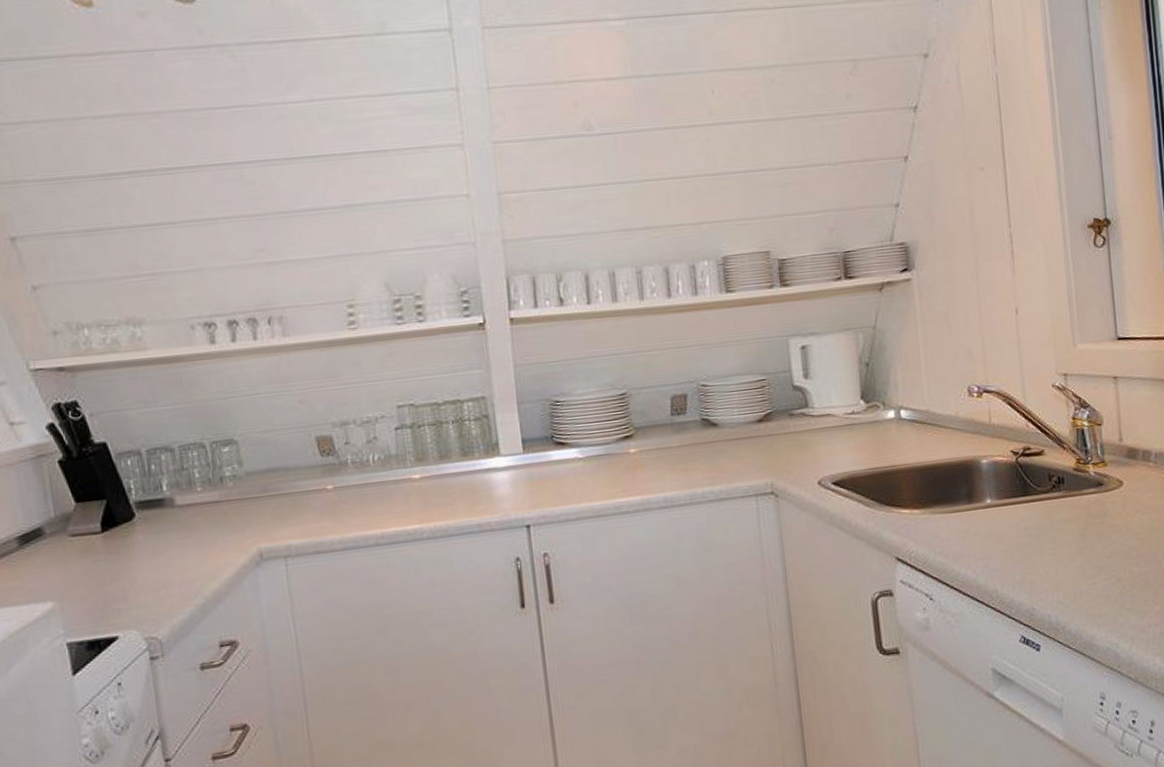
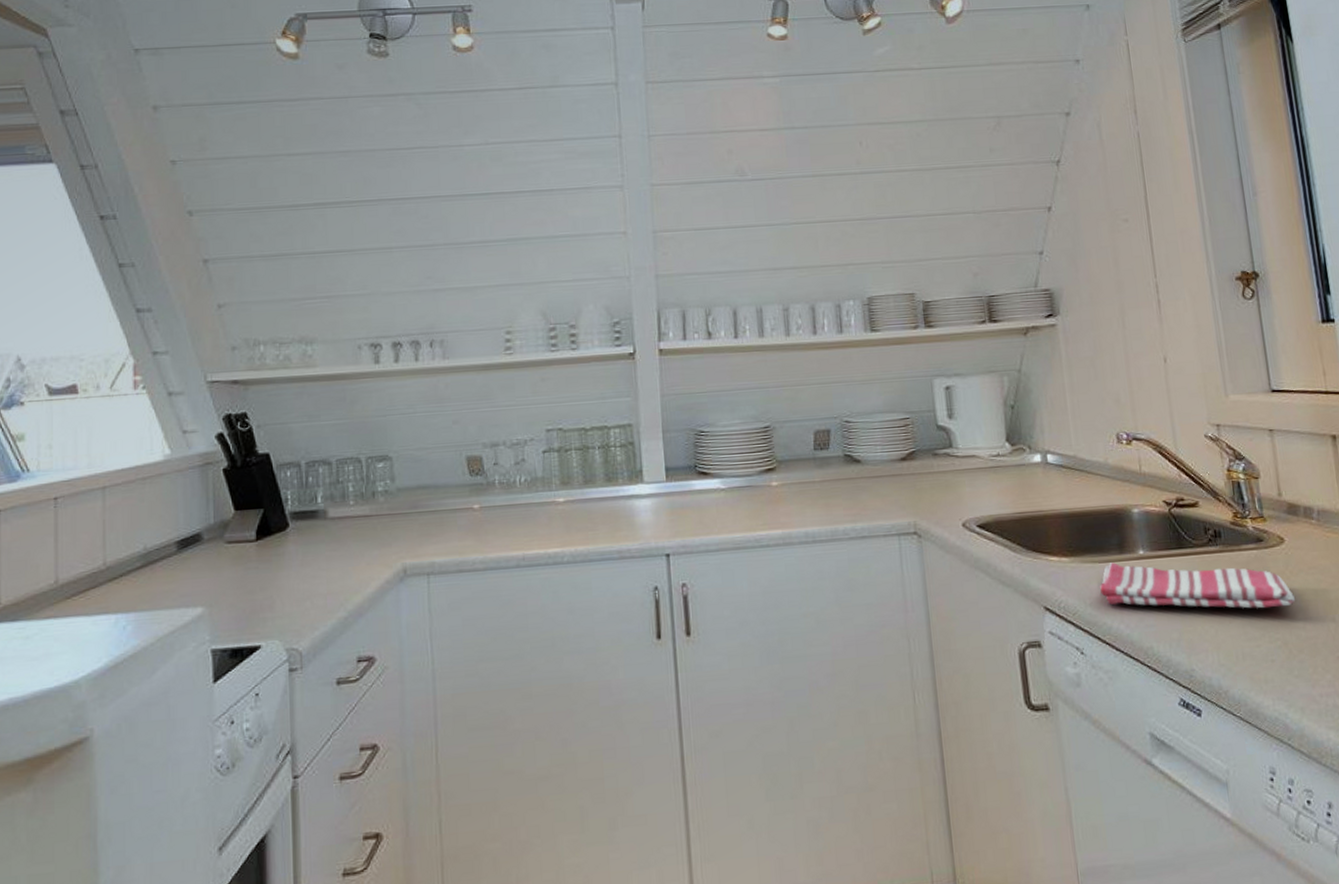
dish towel: none [948,511,1131,552] -> present [1099,562,1296,609]

